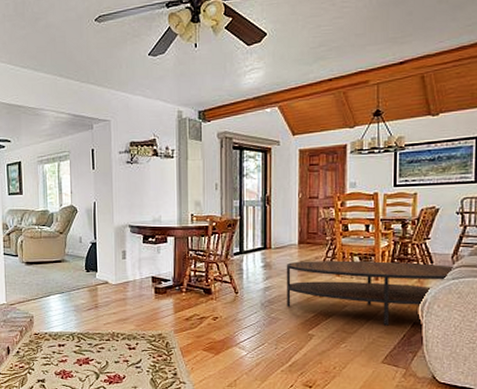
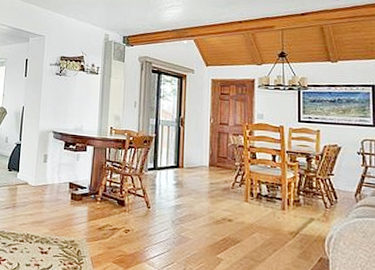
coffee table: present [286,260,453,326] -> none [196,183,357,258]

